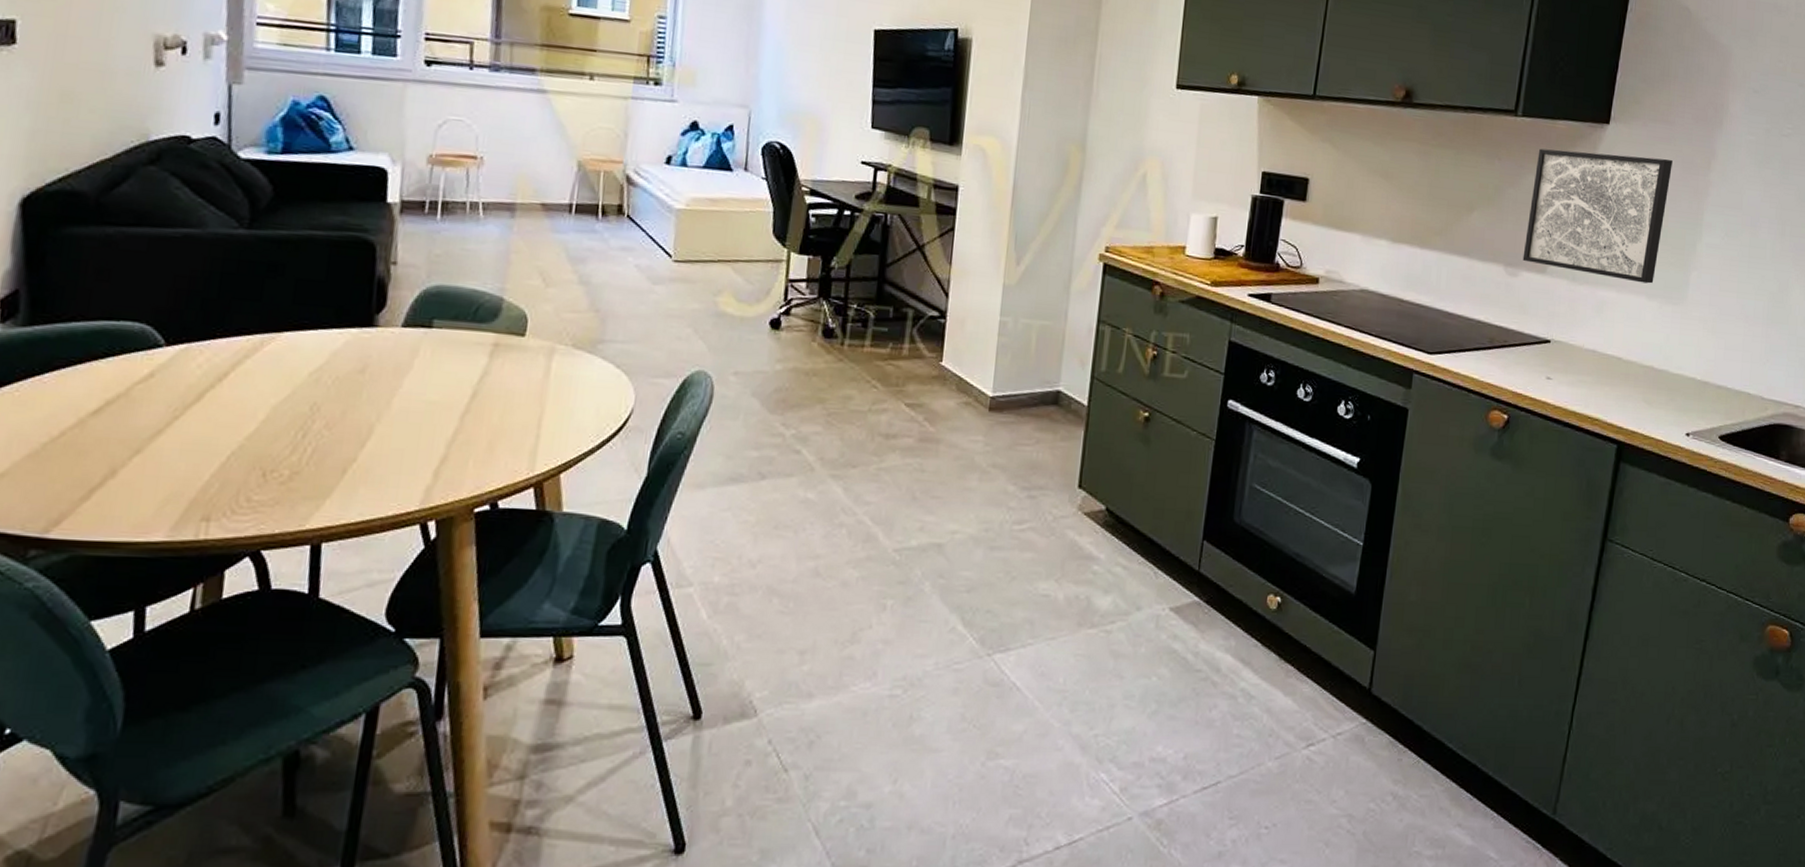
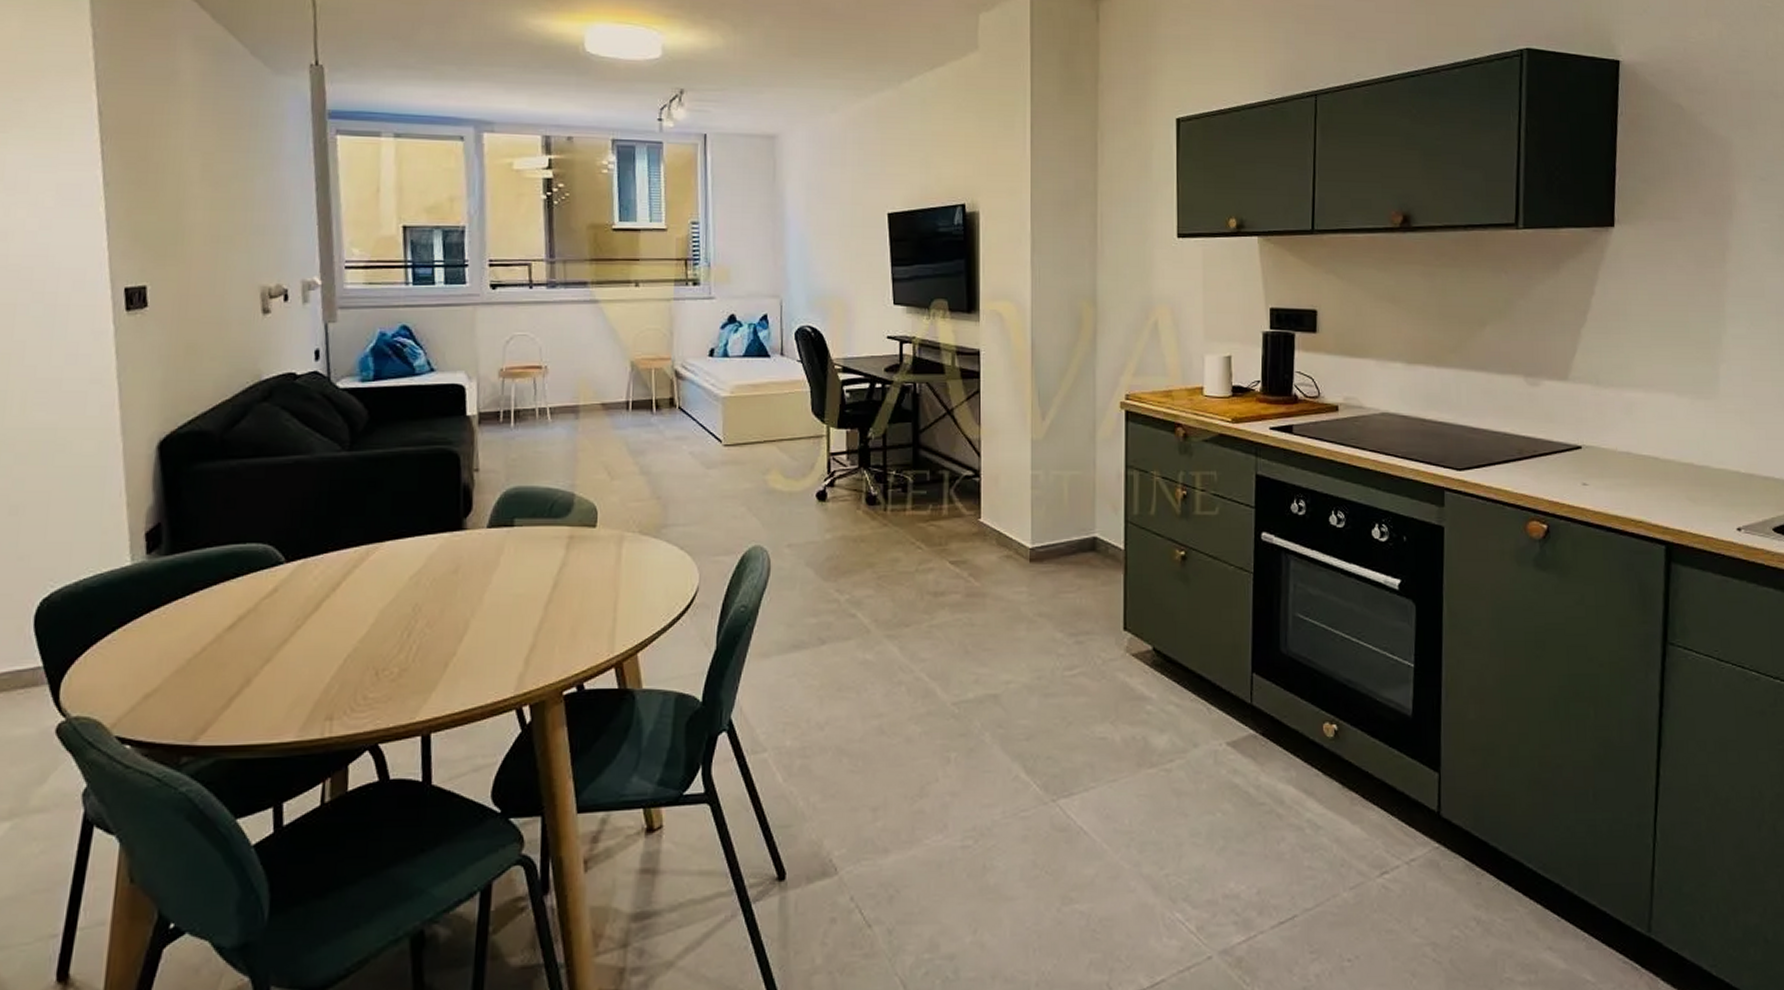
wall art: present [1522,148,1673,284] -> none [1542,255,1686,381]

